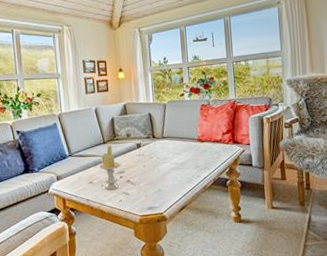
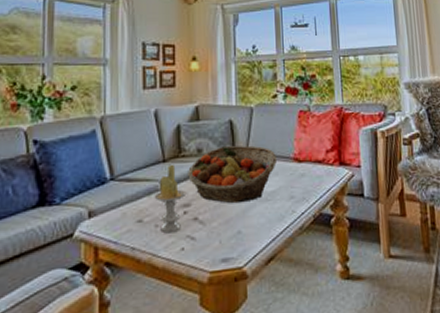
fruit basket: none [120,131,186,171] -> present [186,145,278,204]

